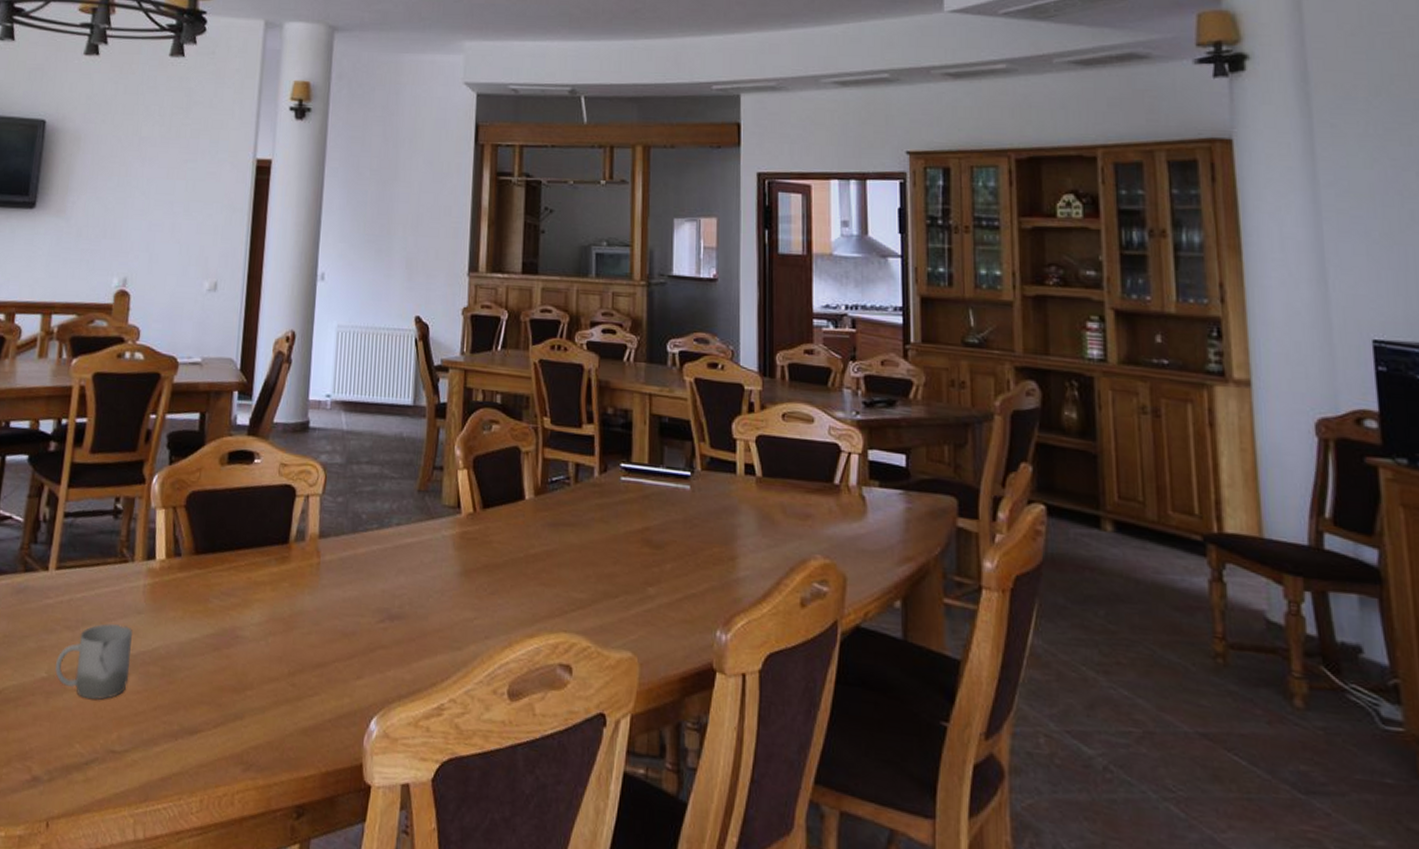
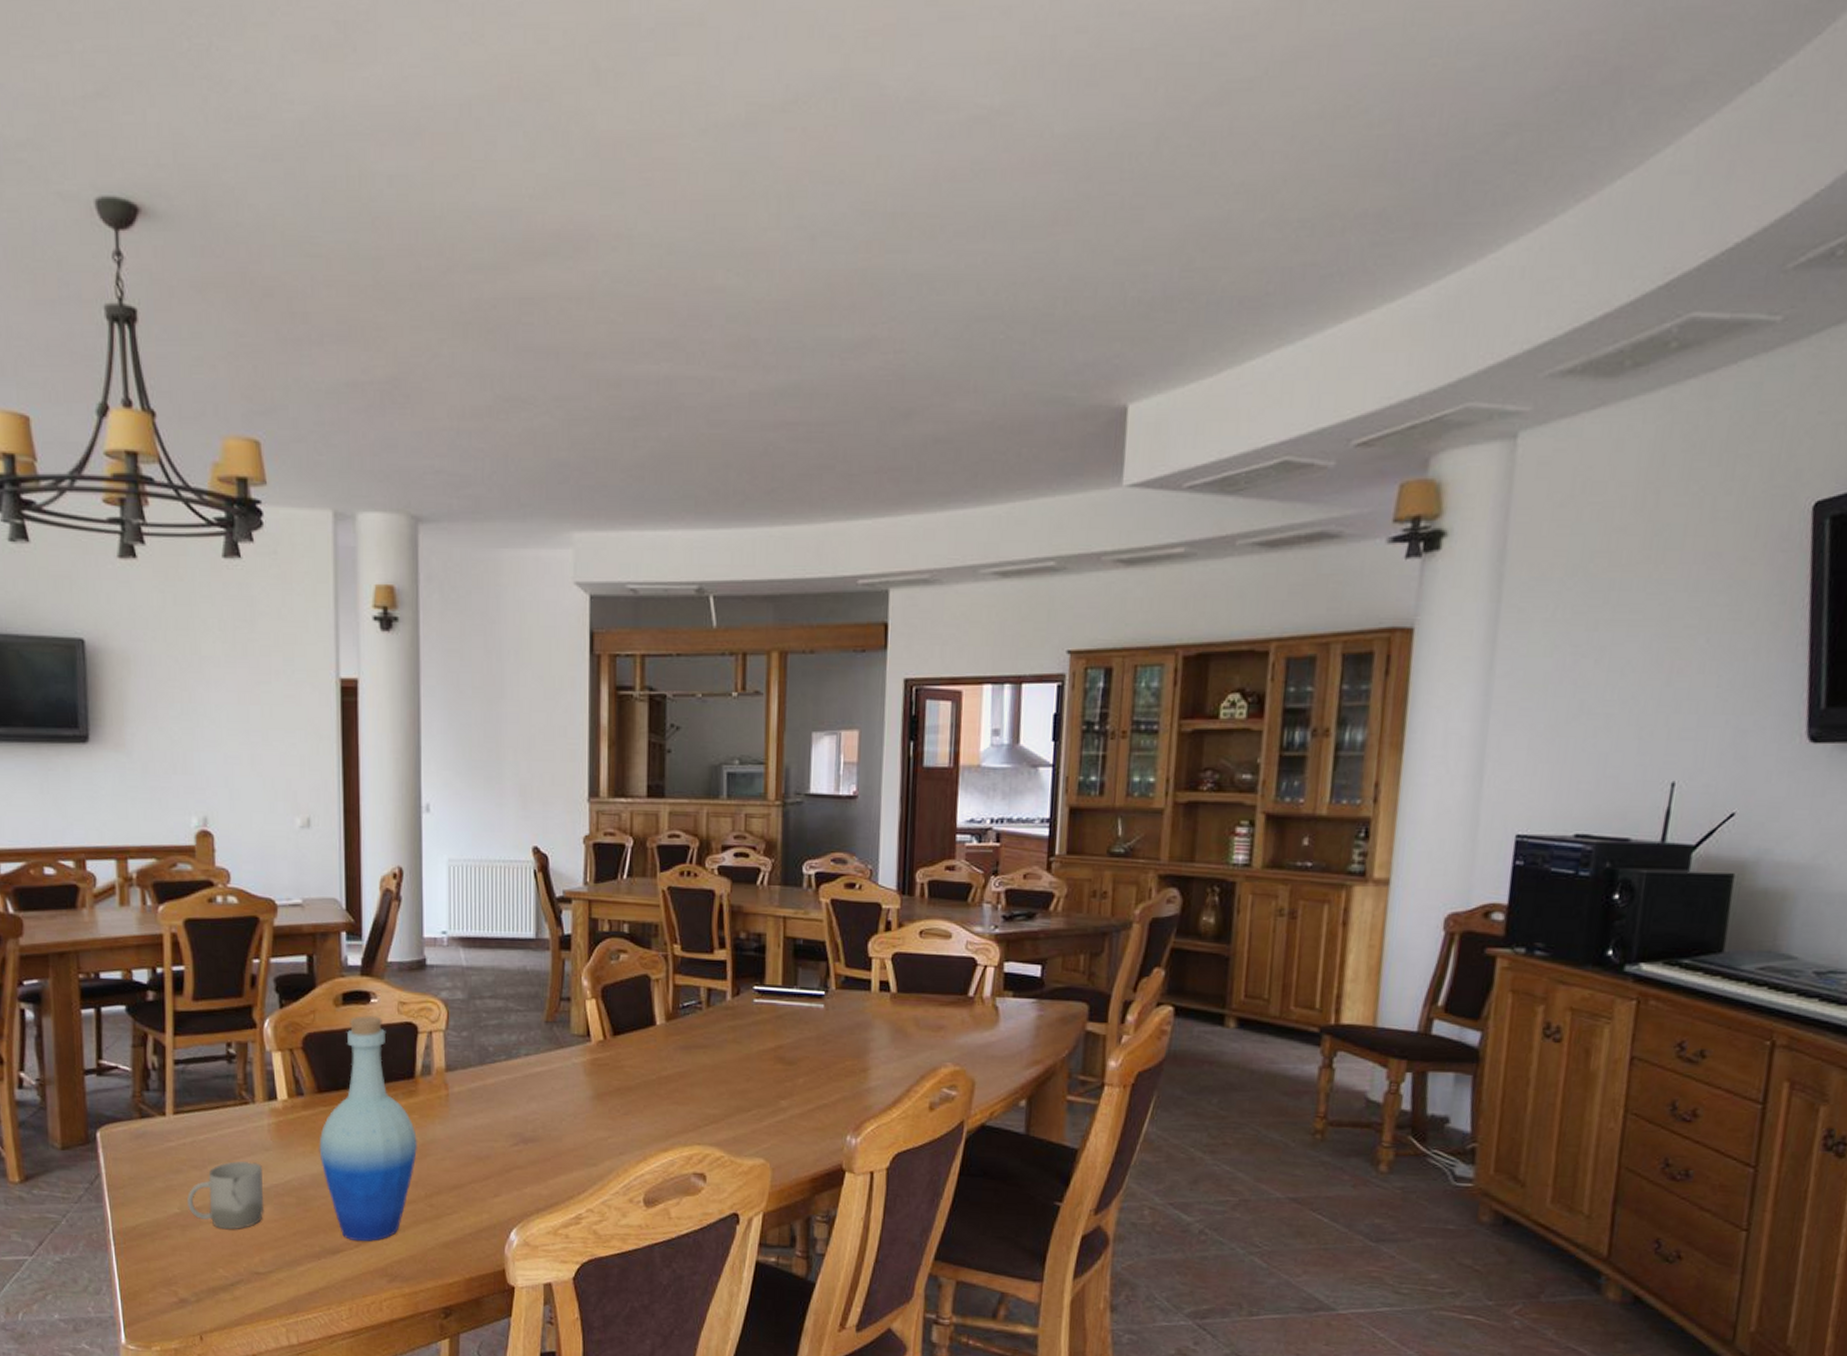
bottle: none [189,475,286,722] -> present [319,1014,417,1242]

